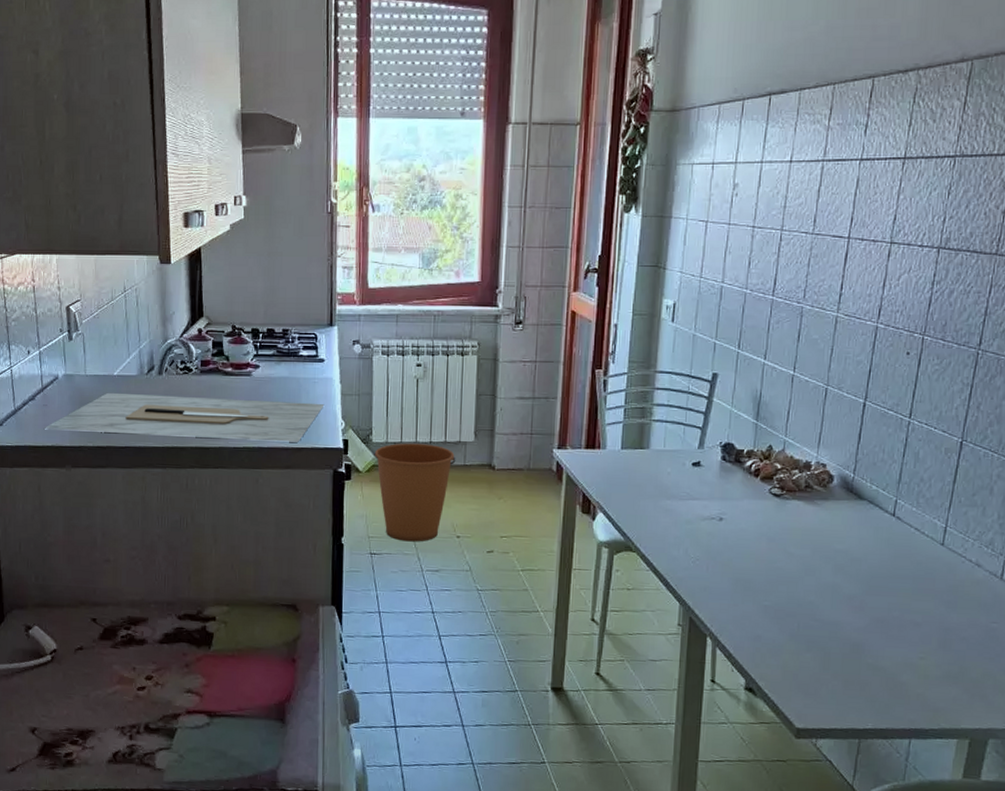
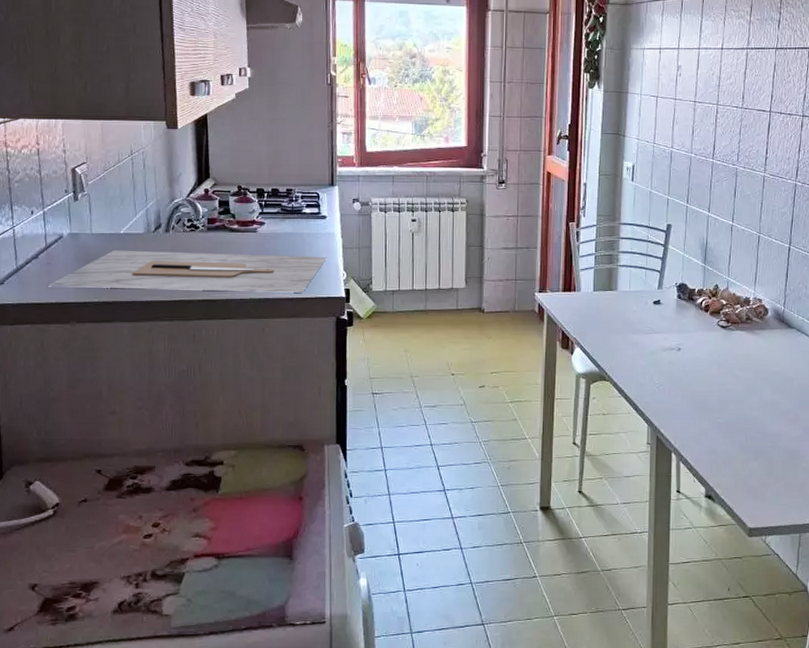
bucket: present [374,443,456,542] -> none [374,291,449,381]

